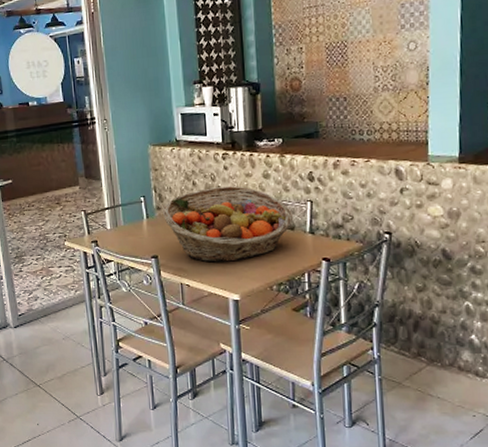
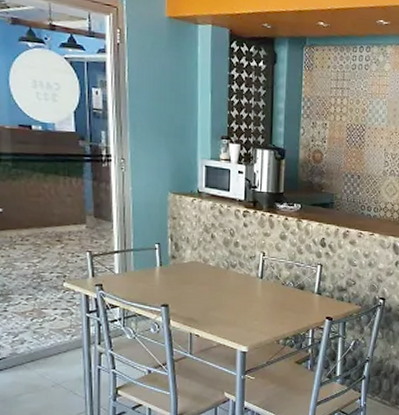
fruit basket: present [162,186,294,263] -> none [177,242,304,315]

